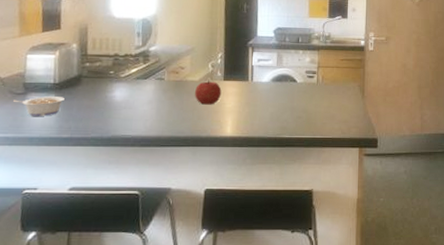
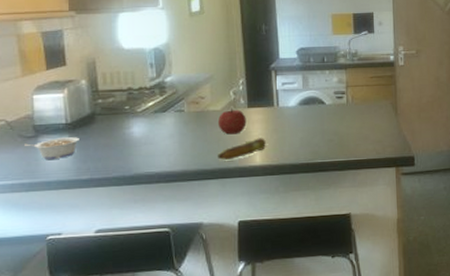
banana: none [191,110,238,129] -> present [218,138,266,160]

